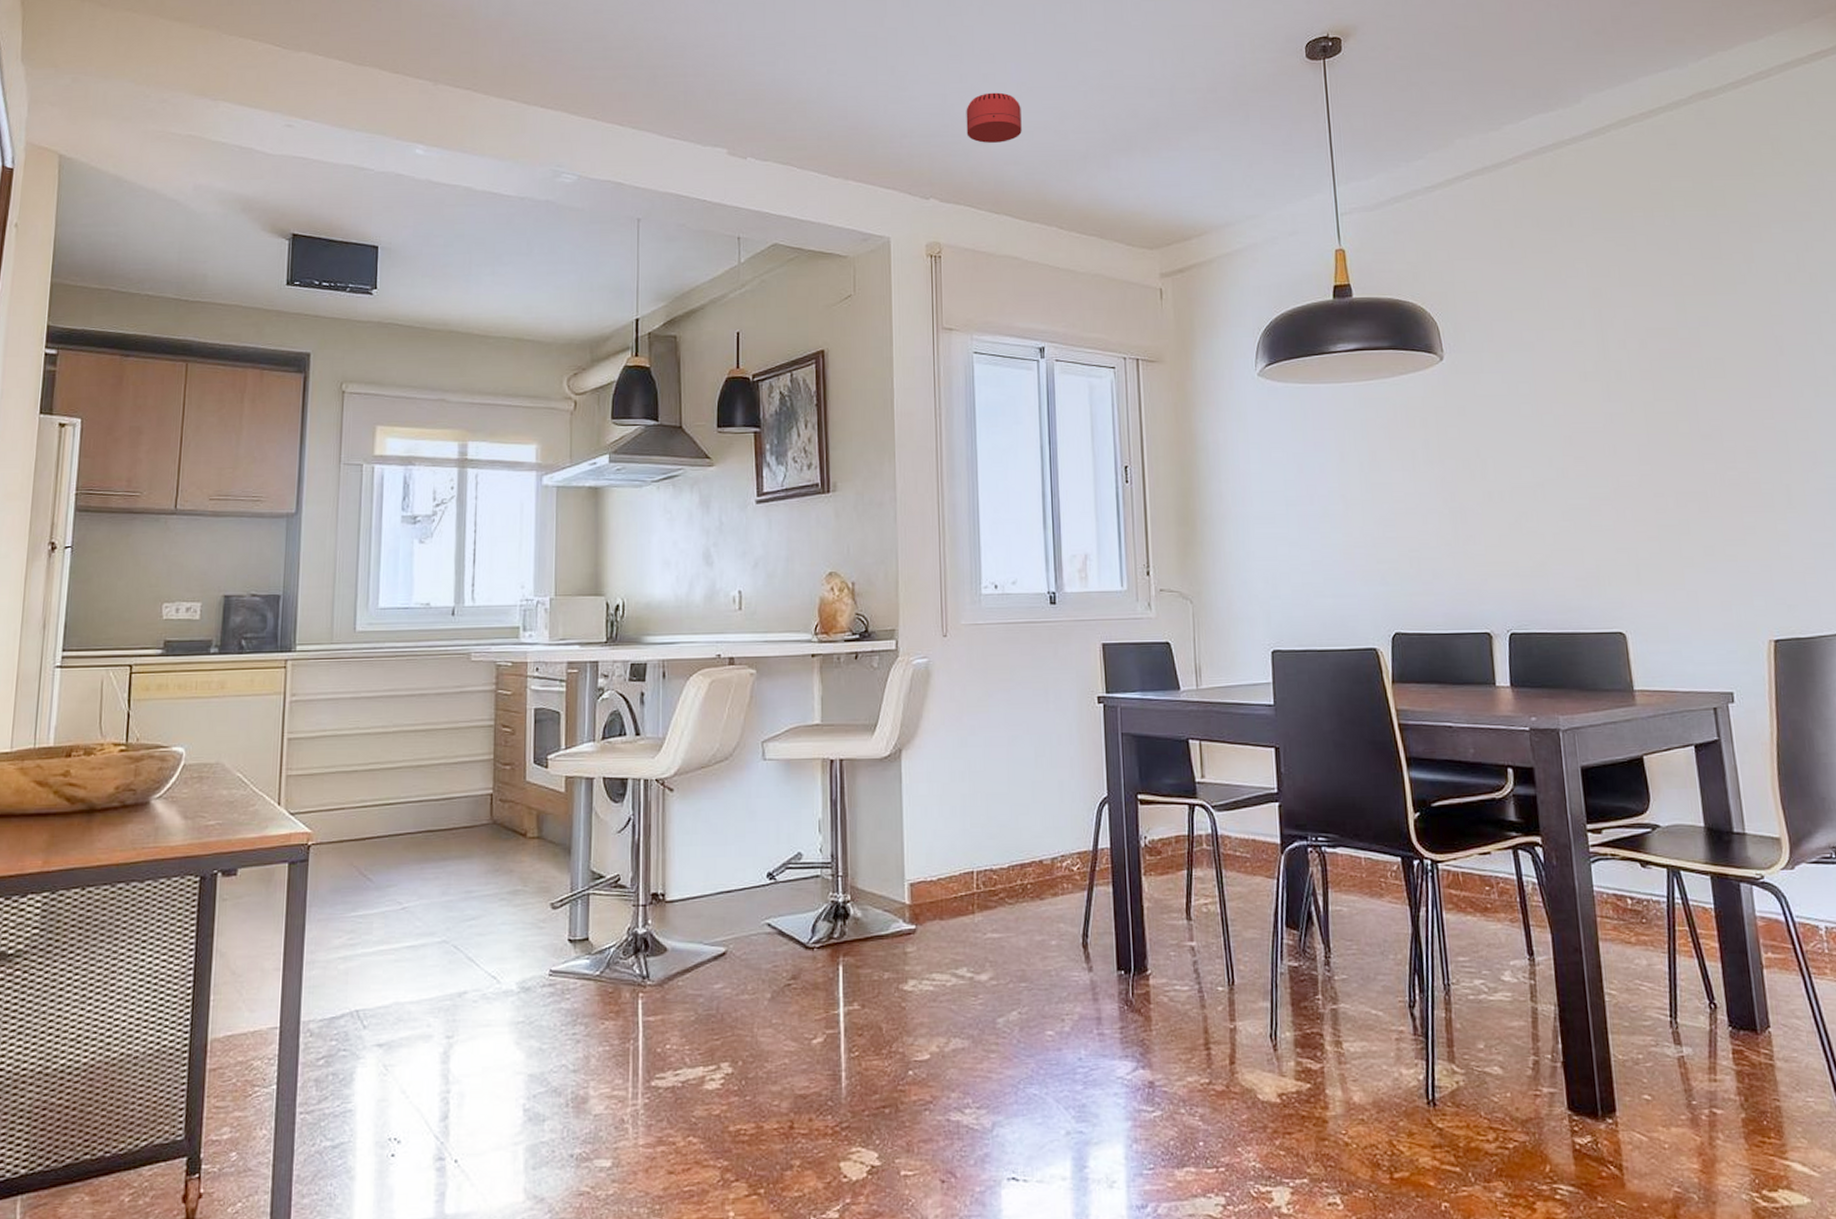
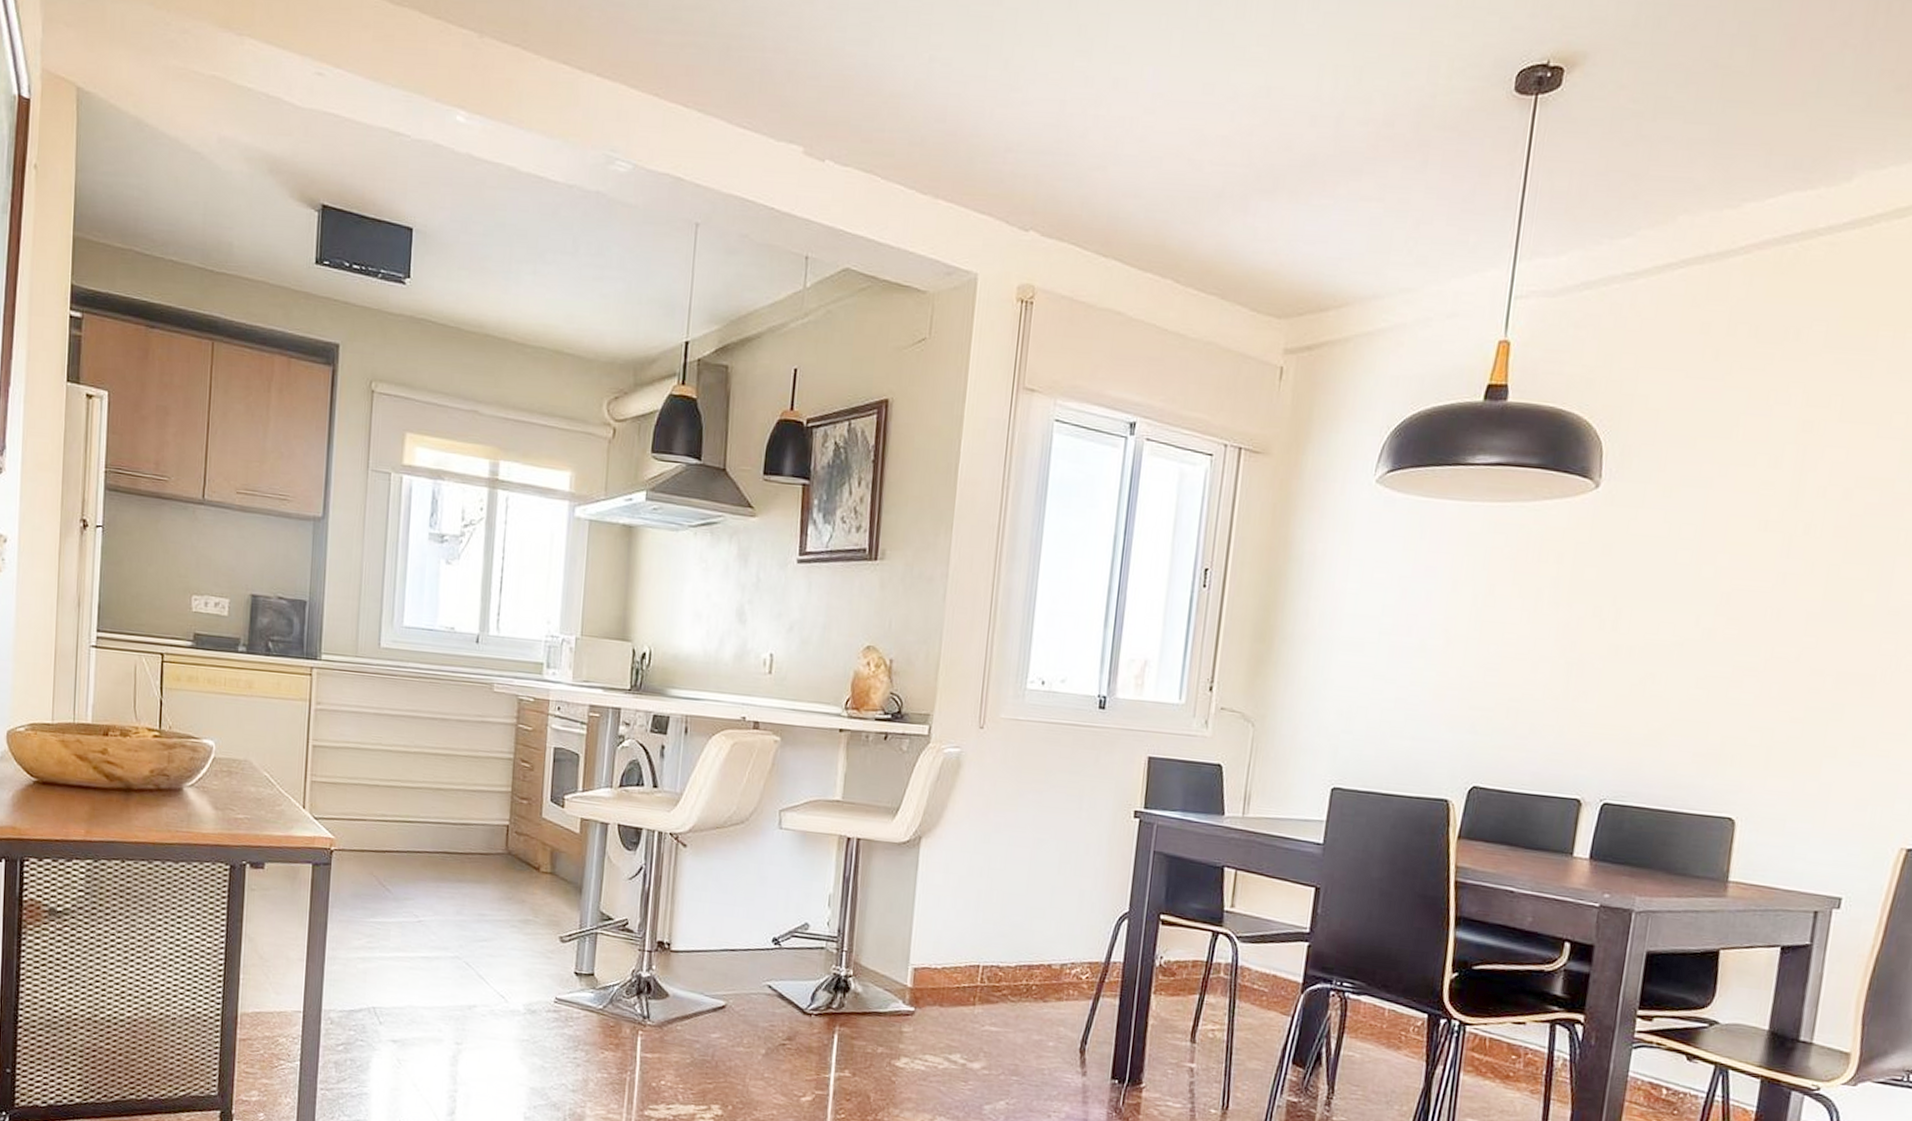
smoke detector: present [966,92,1022,143] -> none [1083,103,1153,169]

